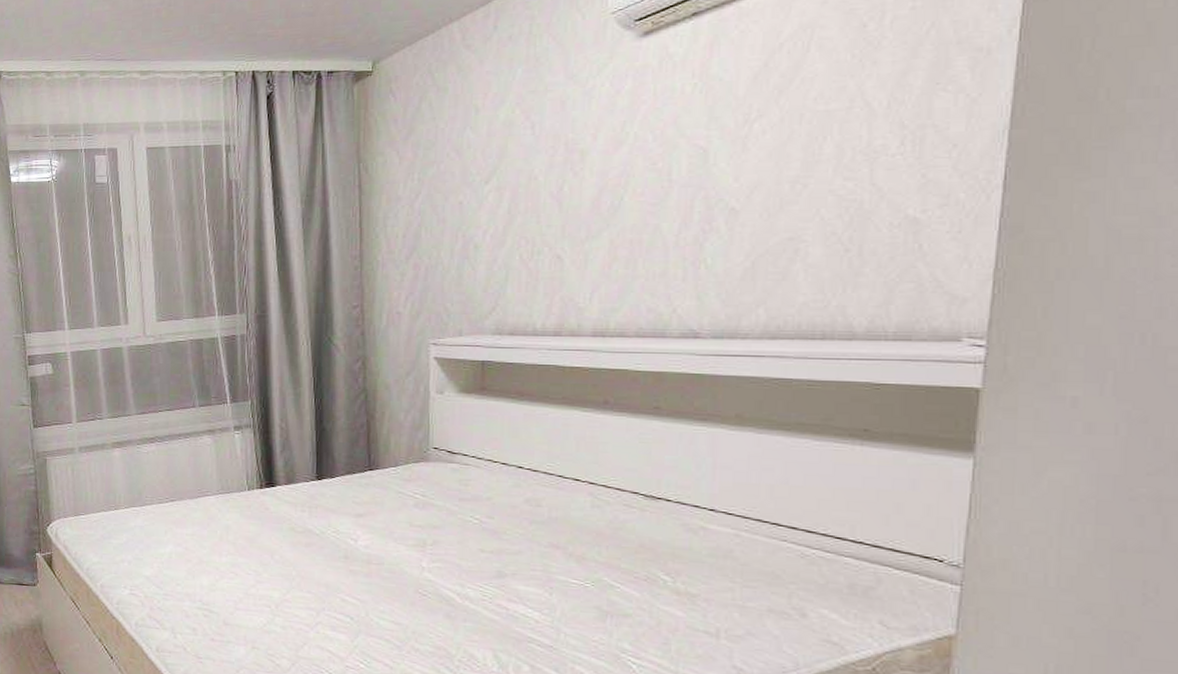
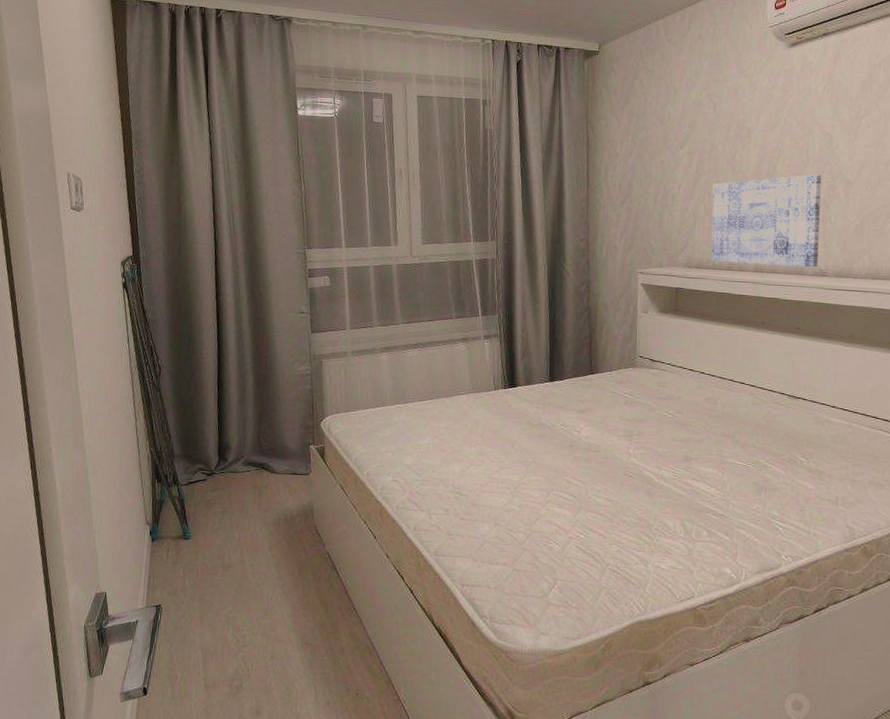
wall art: none [530,204,691,327] -> present [711,174,821,267]

